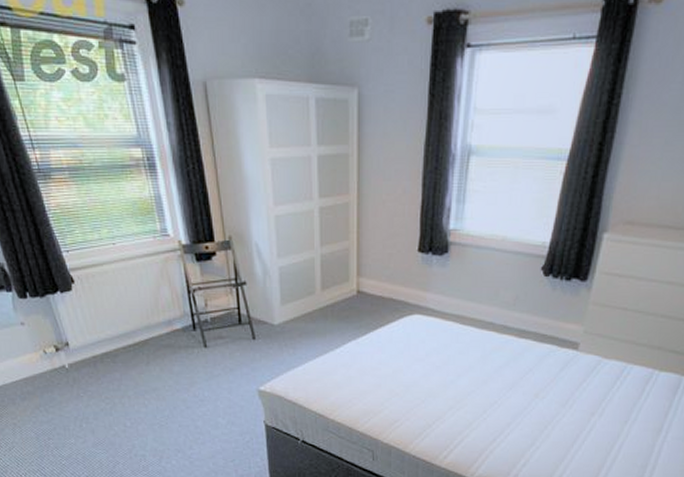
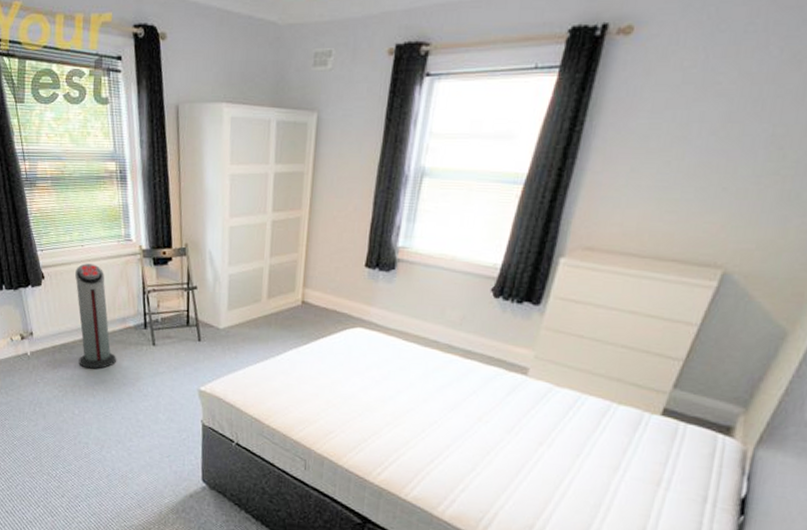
air purifier: none [109,263,166,377] -> present [75,263,116,369]

